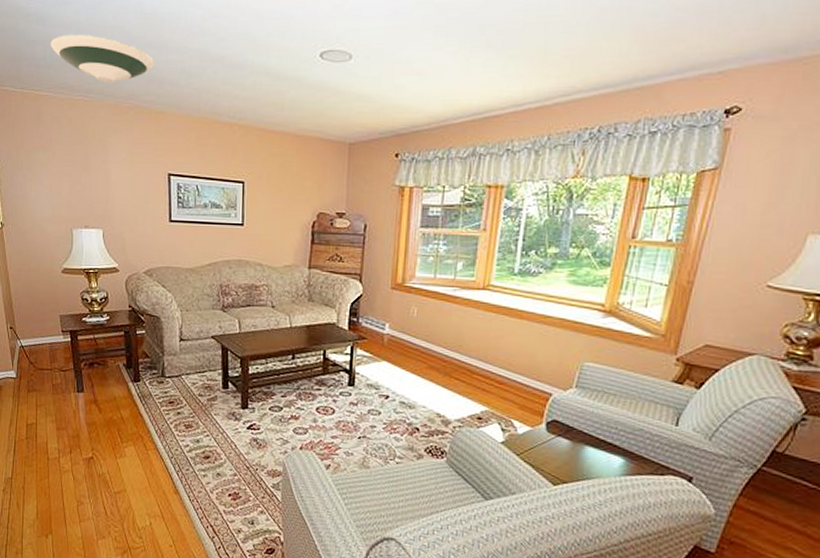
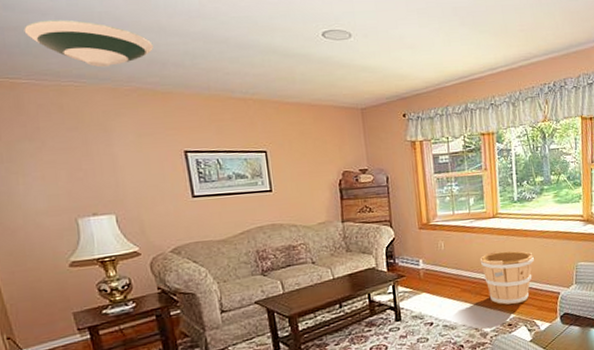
wooden bucket: none [456,329,526,397] -> present [479,251,534,305]

